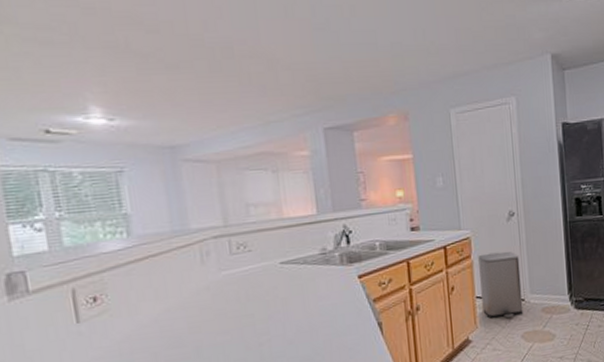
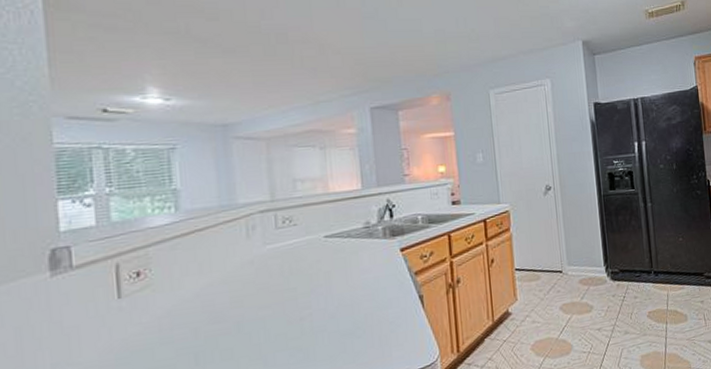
pedal bin: present [478,251,523,319] -> none [517,224,561,291]

